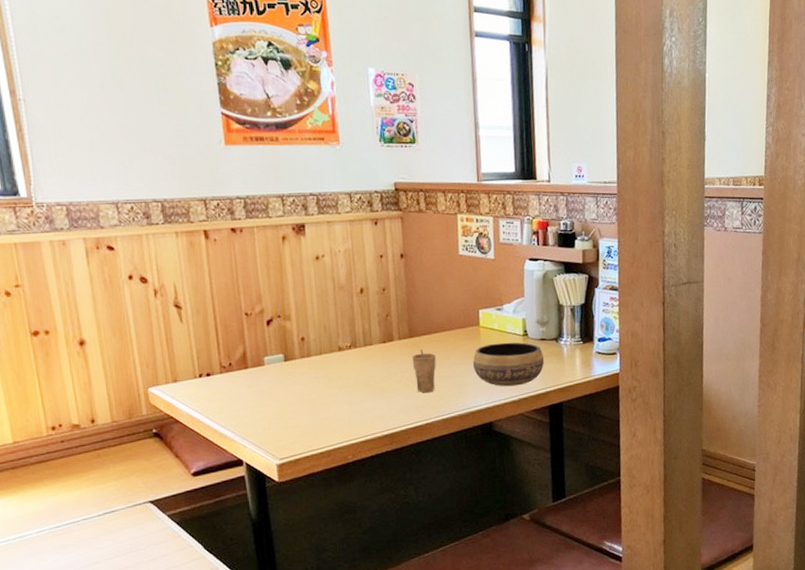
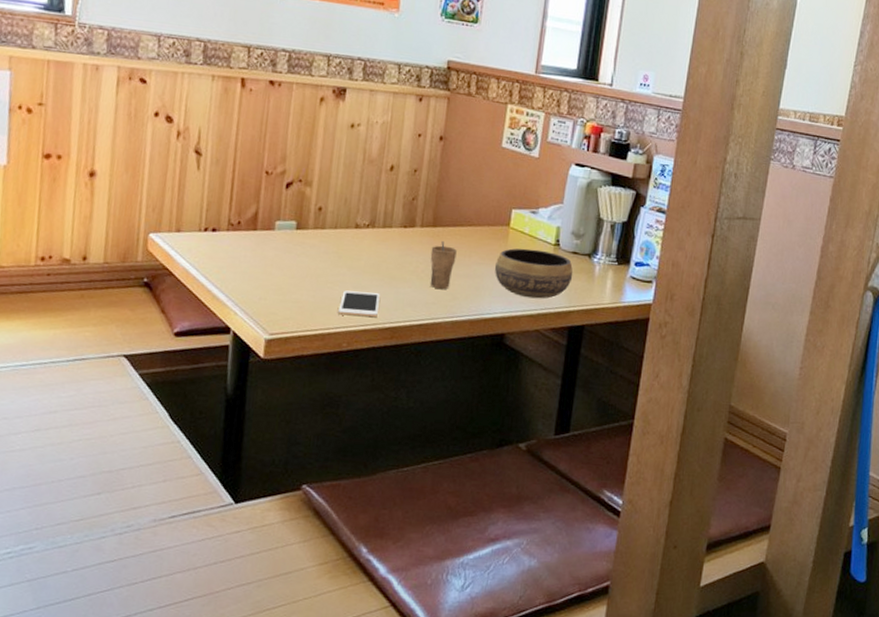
cell phone: none [338,406,375,431] -> present [338,290,380,318]

